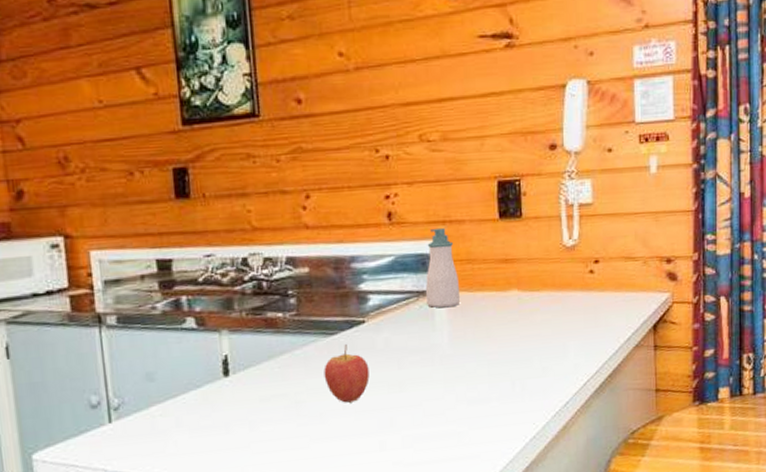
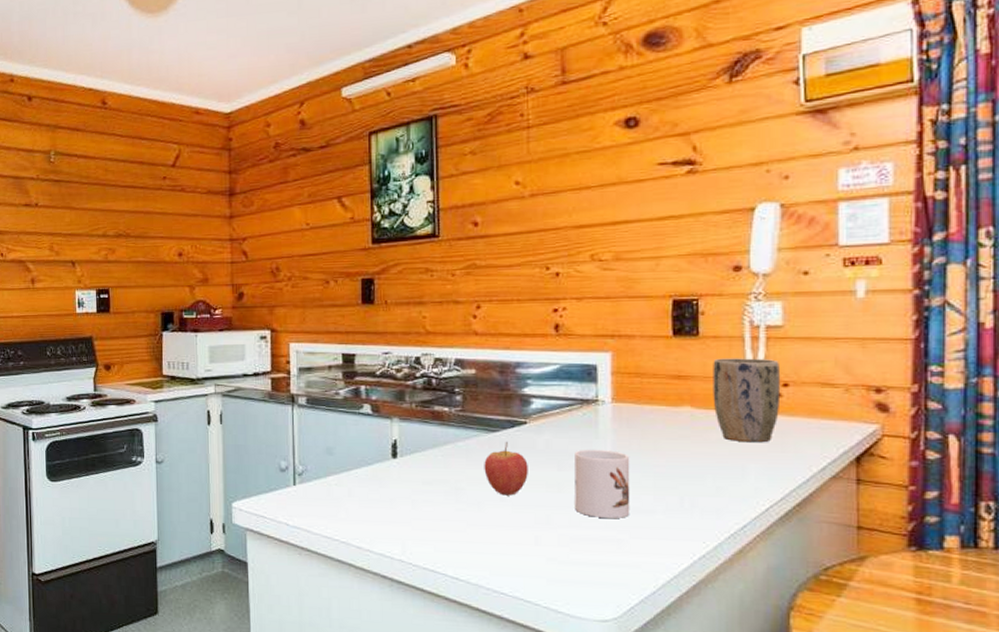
mug: none [414,342,468,413] -> present [575,449,630,518]
soap bottle: present [426,227,460,308] -> none [591,341,626,417]
plant pot: none [535,236,593,321] -> present [713,358,781,443]

